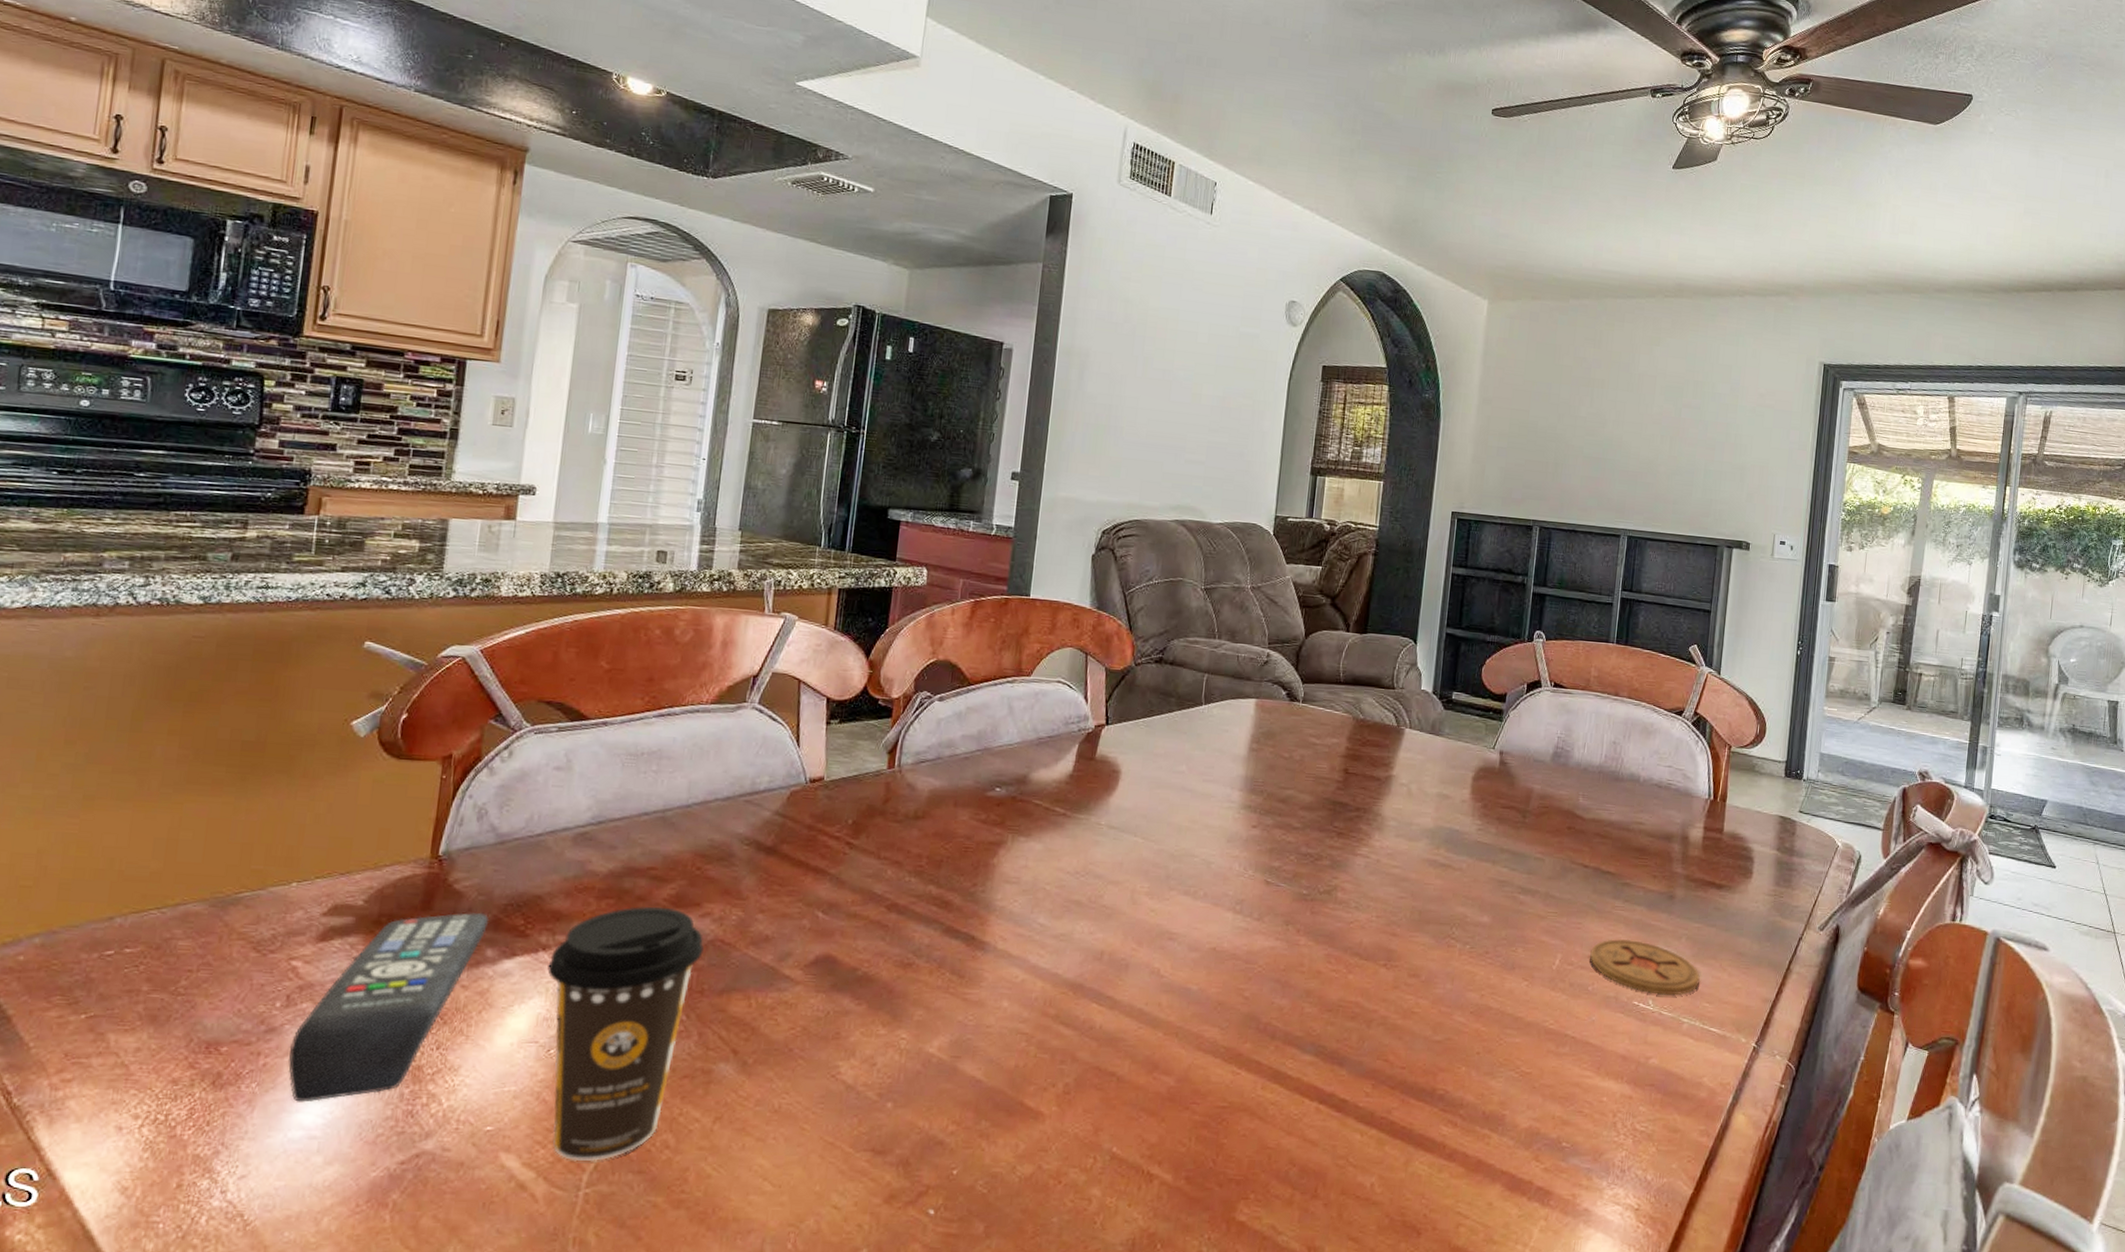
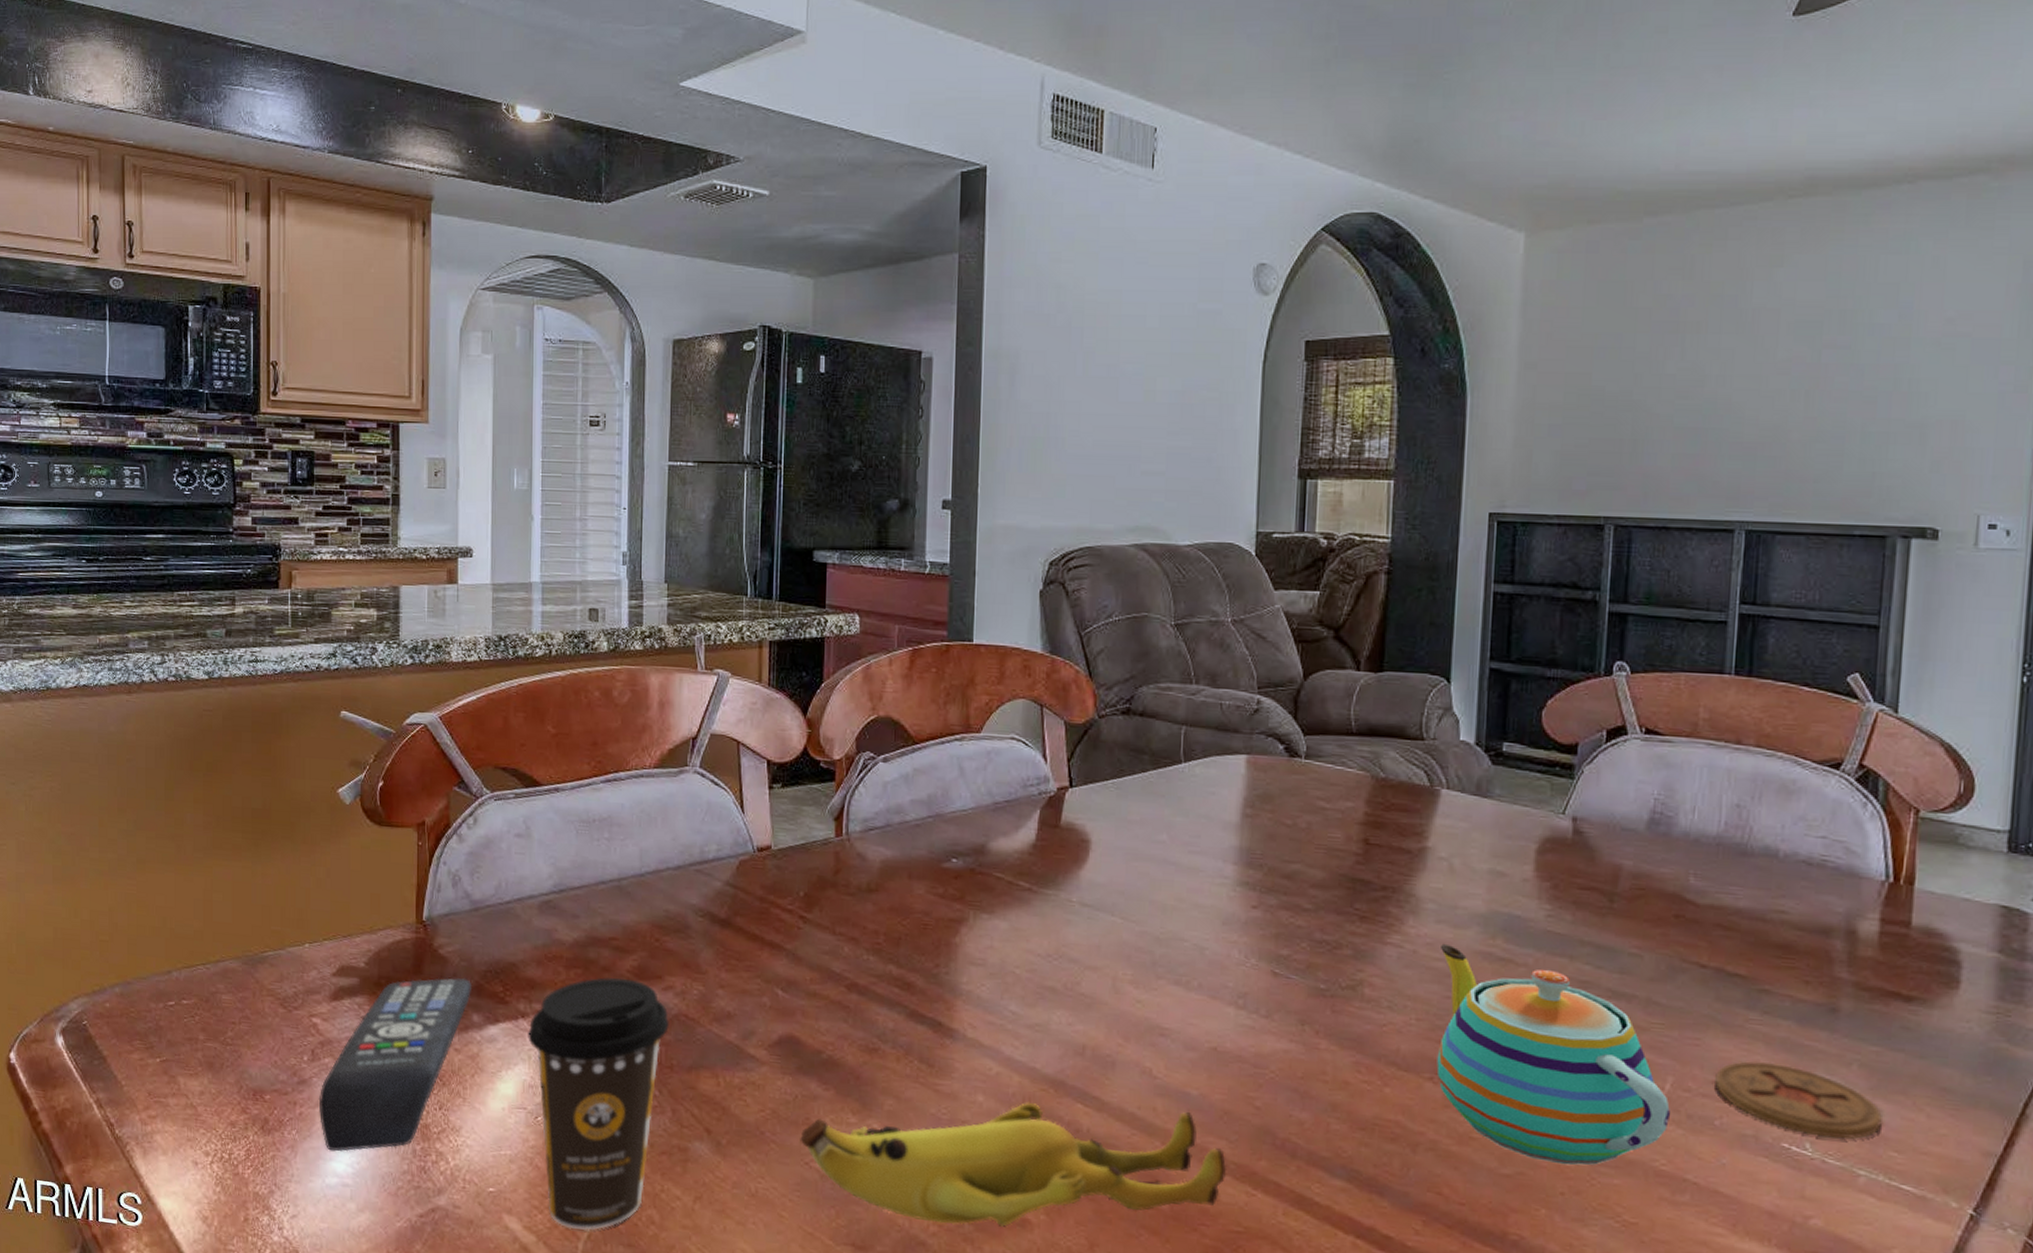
banana: none [828,1004,1218,1123] -> present [800,1101,1227,1227]
teapot: none [1390,853,1558,1030] -> present [1436,943,1670,1166]

